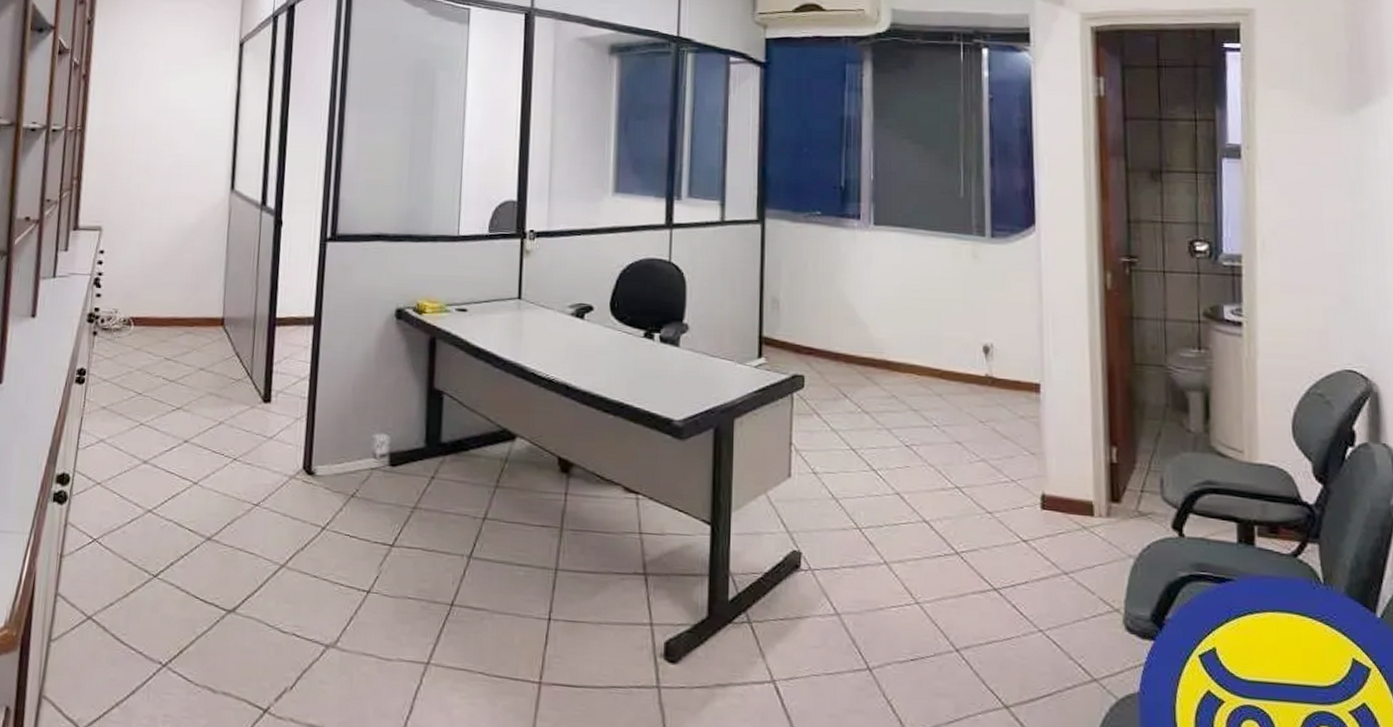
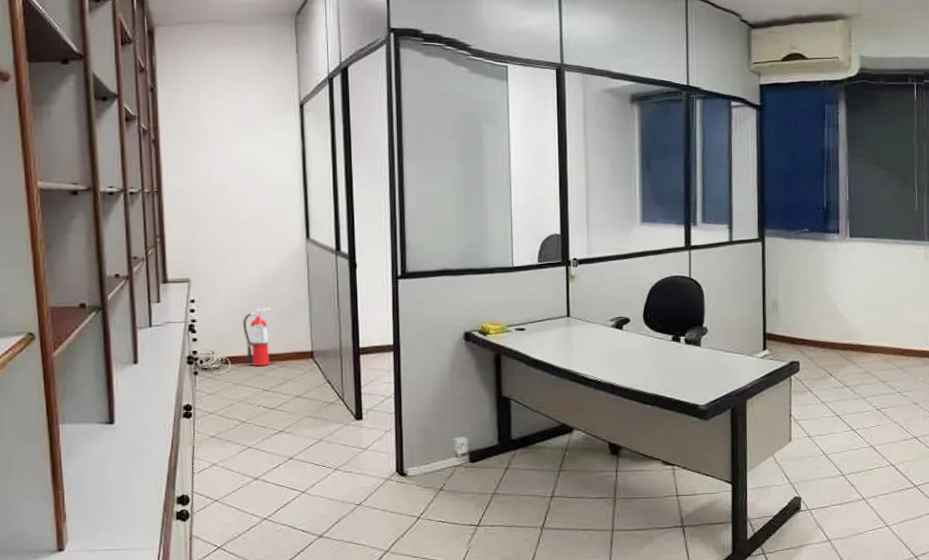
fire extinguisher: none [151,262,185,332] -> present [242,306,273,367]

